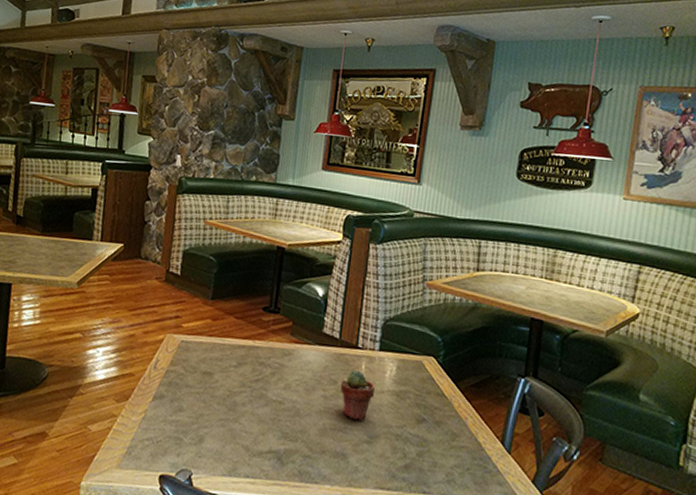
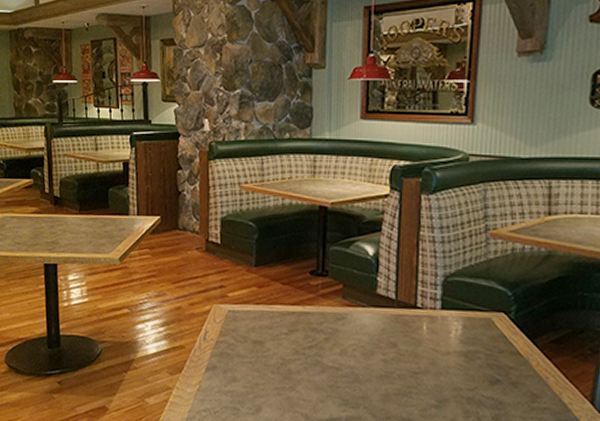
potted succulent: present [340,370,375,421] -> none [401,332,439,385]

